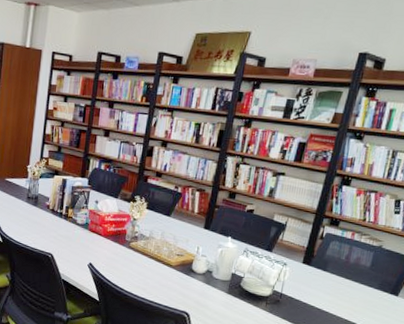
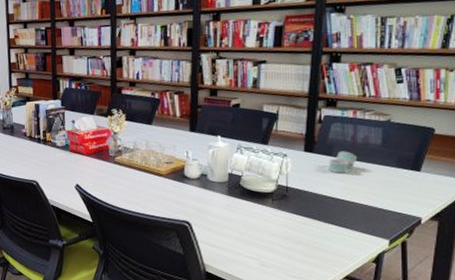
napkin ring: none [320,267,348,289] -> present [328,151,358,174]

